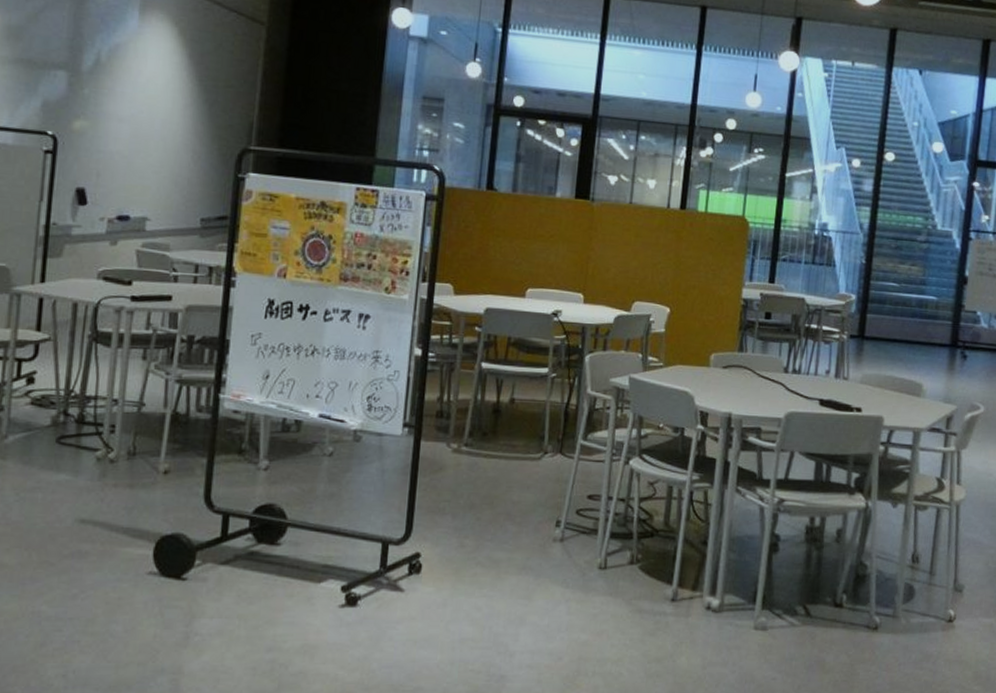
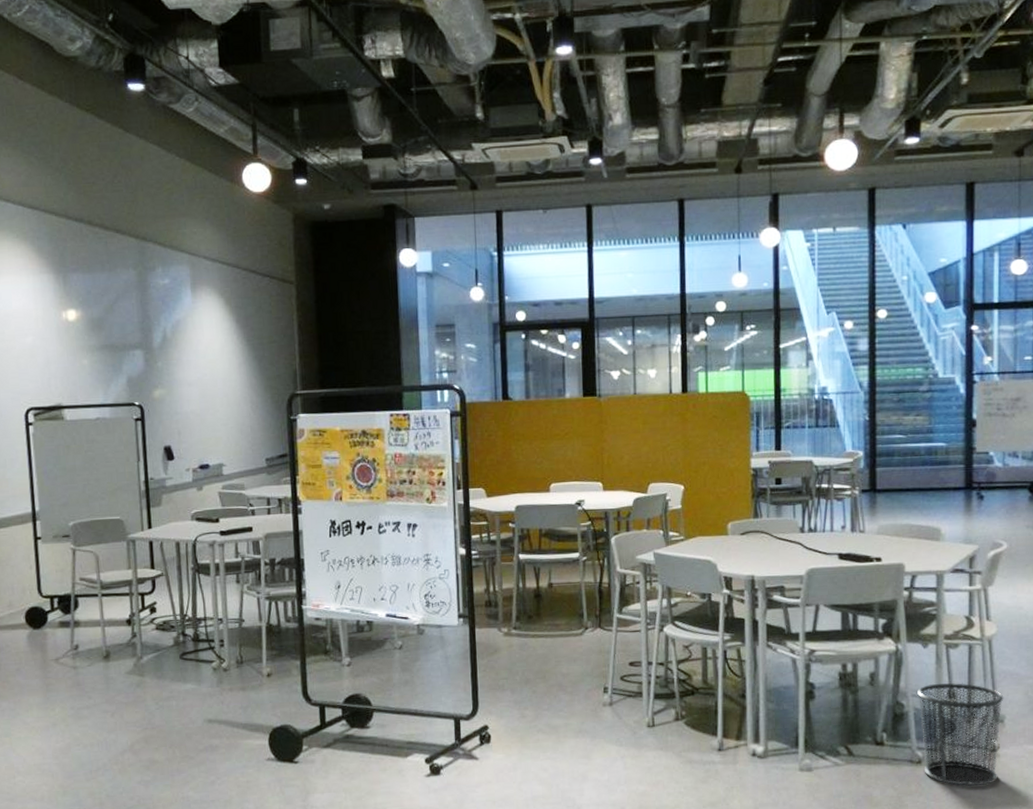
waste bin: none [879,545,965,657] -> present [917,683,1004,786]

